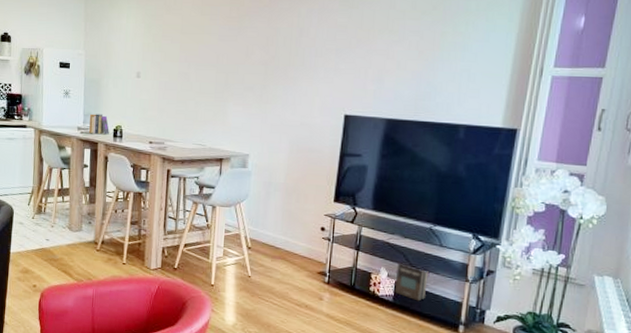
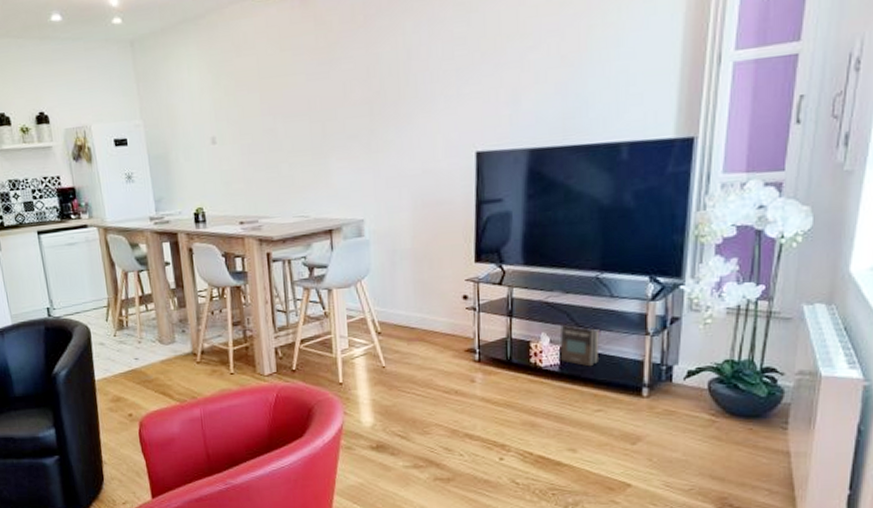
books: present [89,113,109,135] -> none [162,197,189,223]

